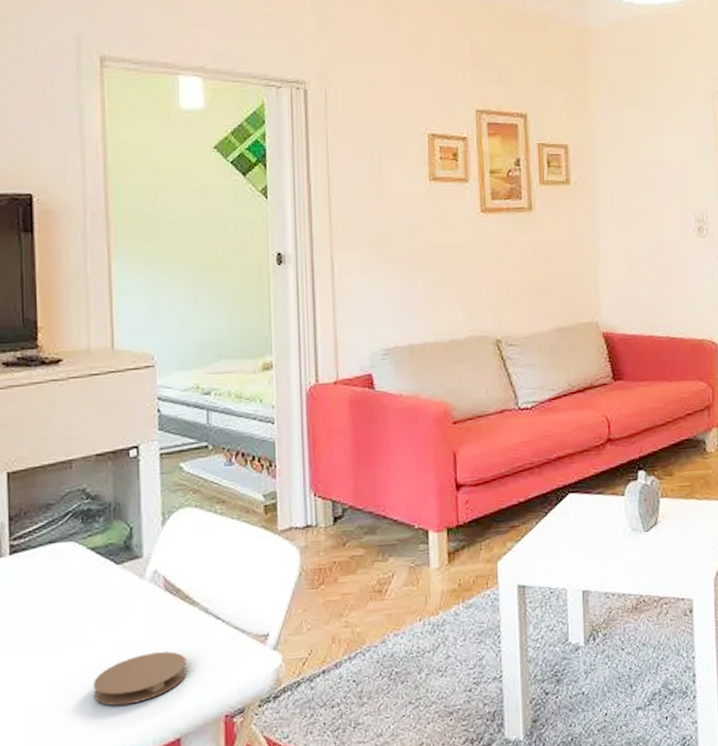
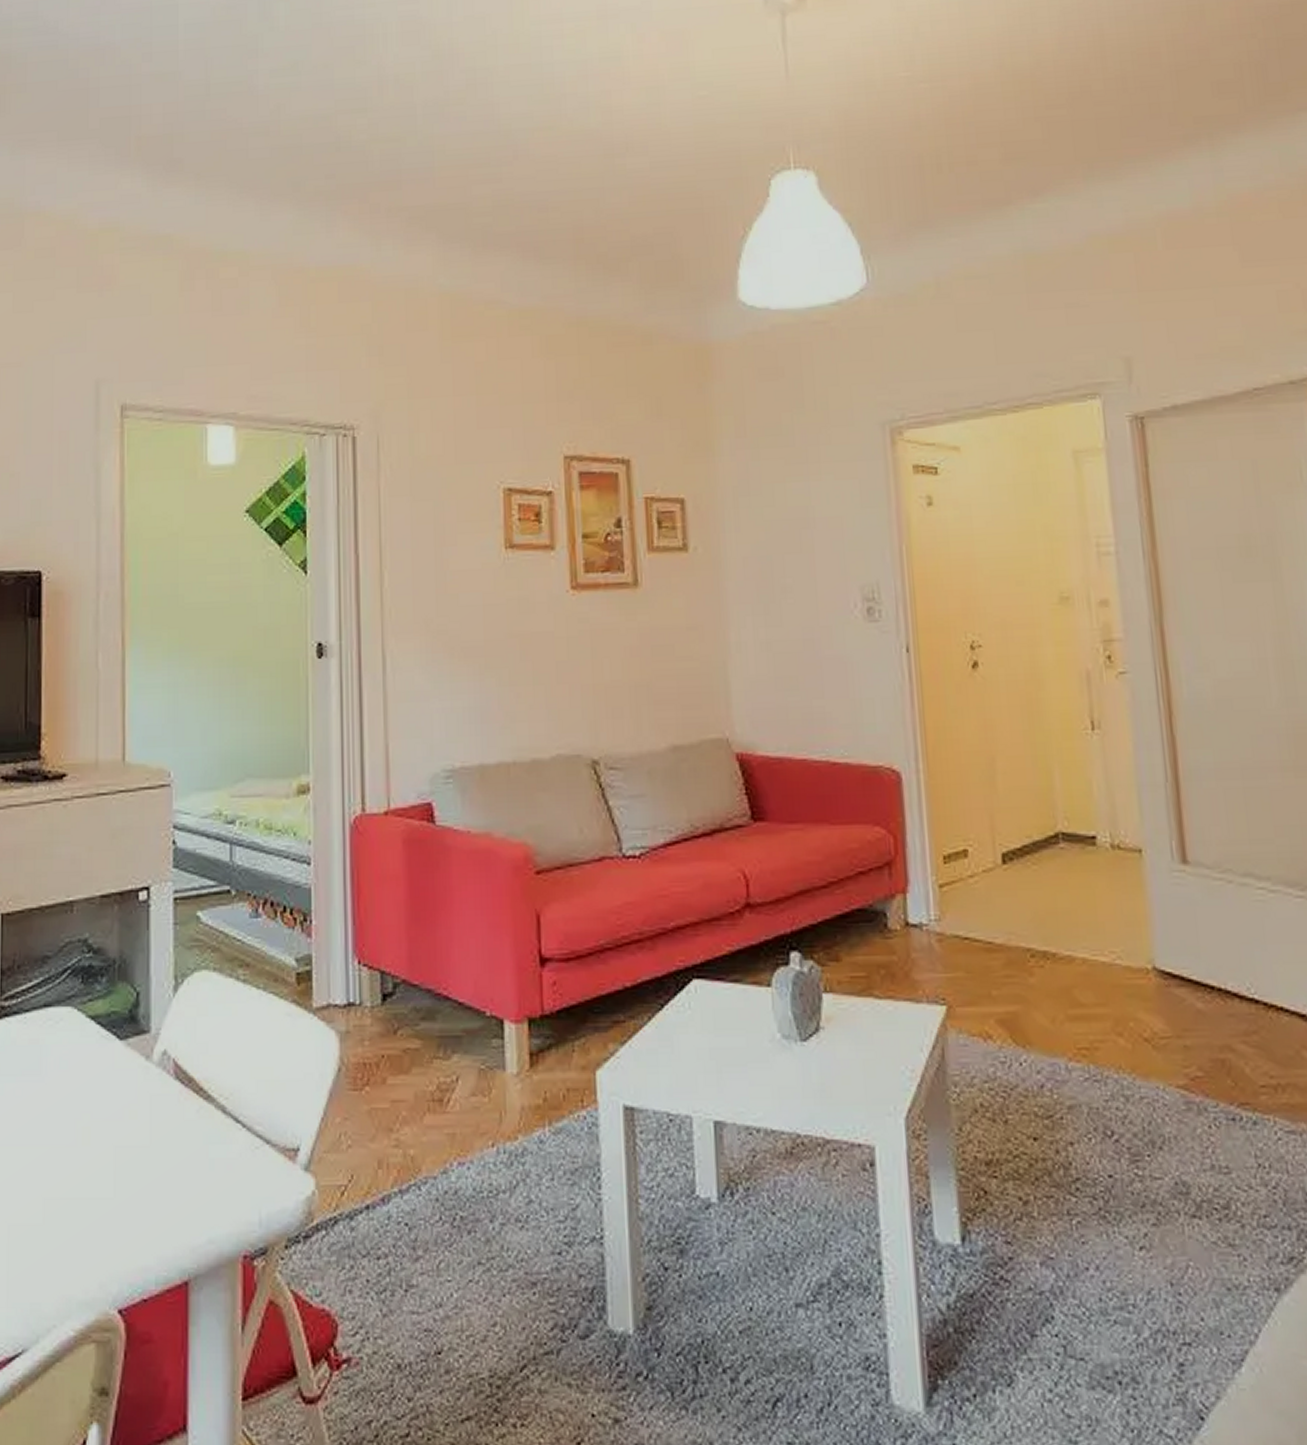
coaster: present [93,651,187,706] -> none [87,1161,198,1228]

